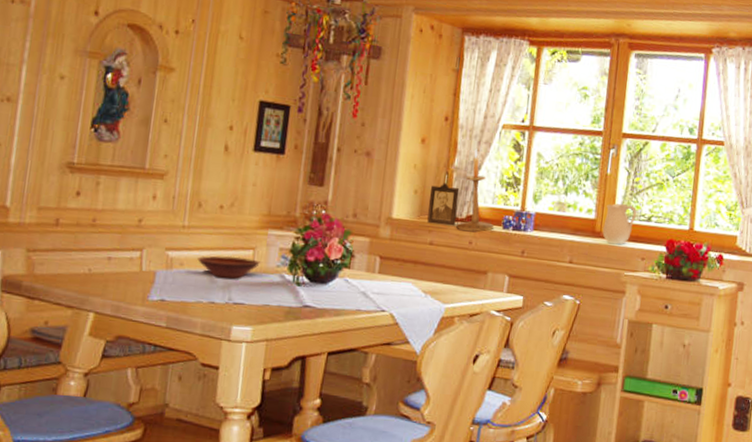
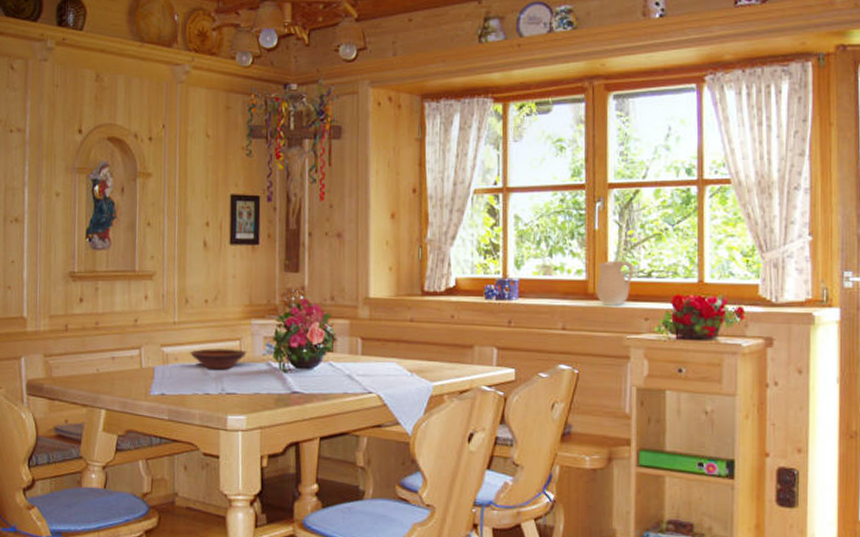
photo frame: present [427,183,460,226] -> none [405,257,437,301]
candlestick: present [456,149,495,232] -> none [436,218,476,305]

